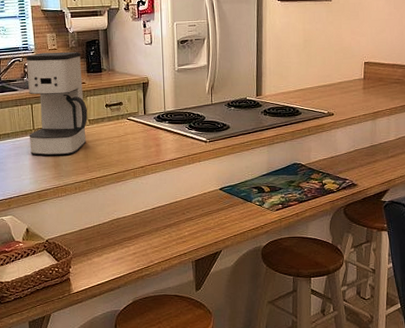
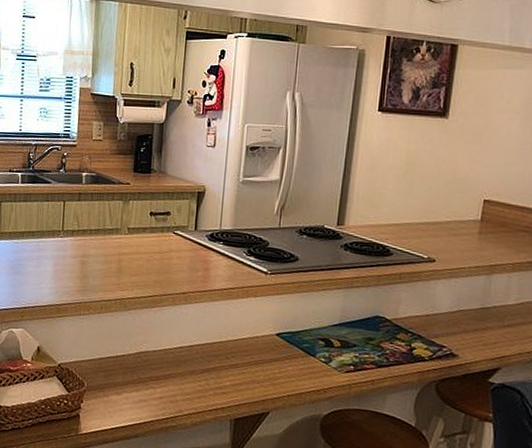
coffee maker: present [26,51,88,156] -> none [55,142,130,267]

